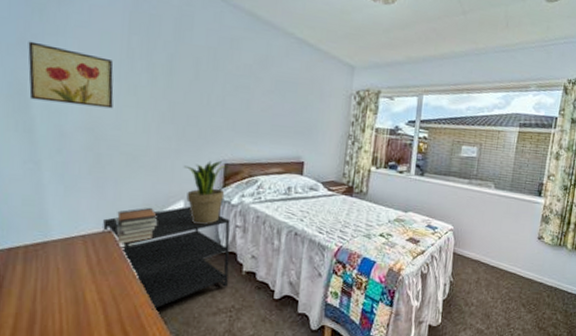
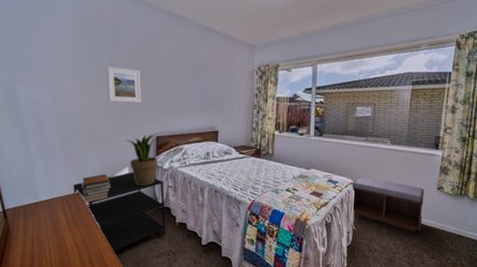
wall art: present [28,41,114,109] -> none [14,55,73,100]
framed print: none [162,70,210,121] -> present [106,66,142,103]
bench: none [449,222,526,285] -> present [351,176,425,232]

